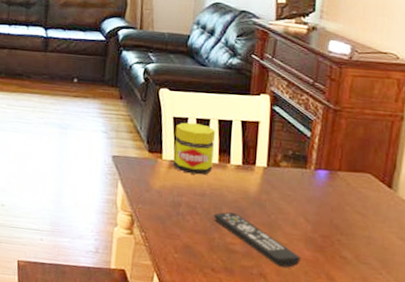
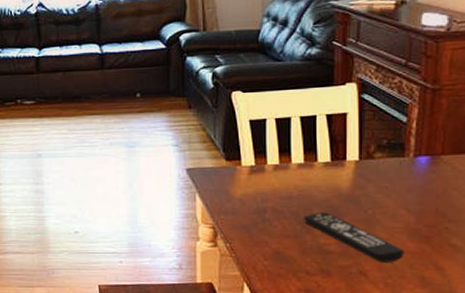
jar: present [172,122,215,175] -> none [253,123,298,178]

